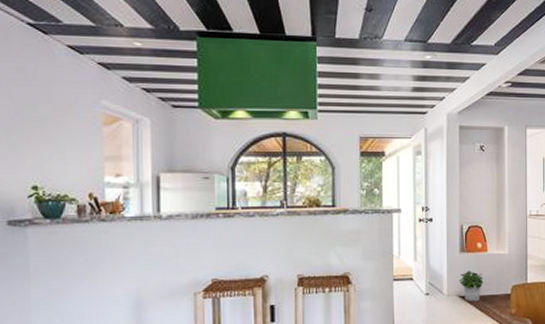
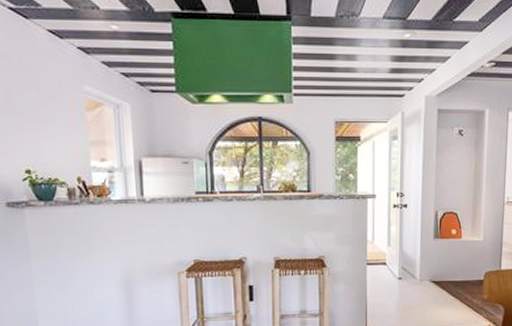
potted plant: present [459,270,484,302] -> none [432,256,457,287]

